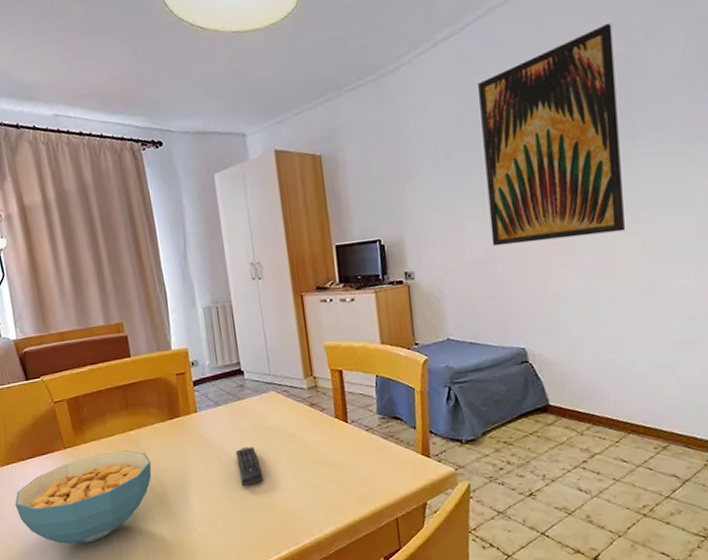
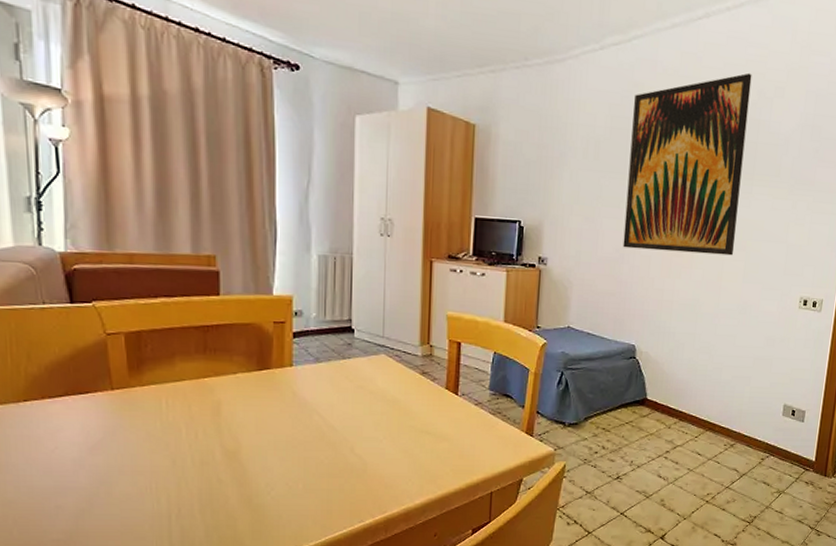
cereal bowl: present [15,450,152,544] -> none [28,399,226,500]
remote control: present [235,447,264,486] -> none [331,409,358,449]

